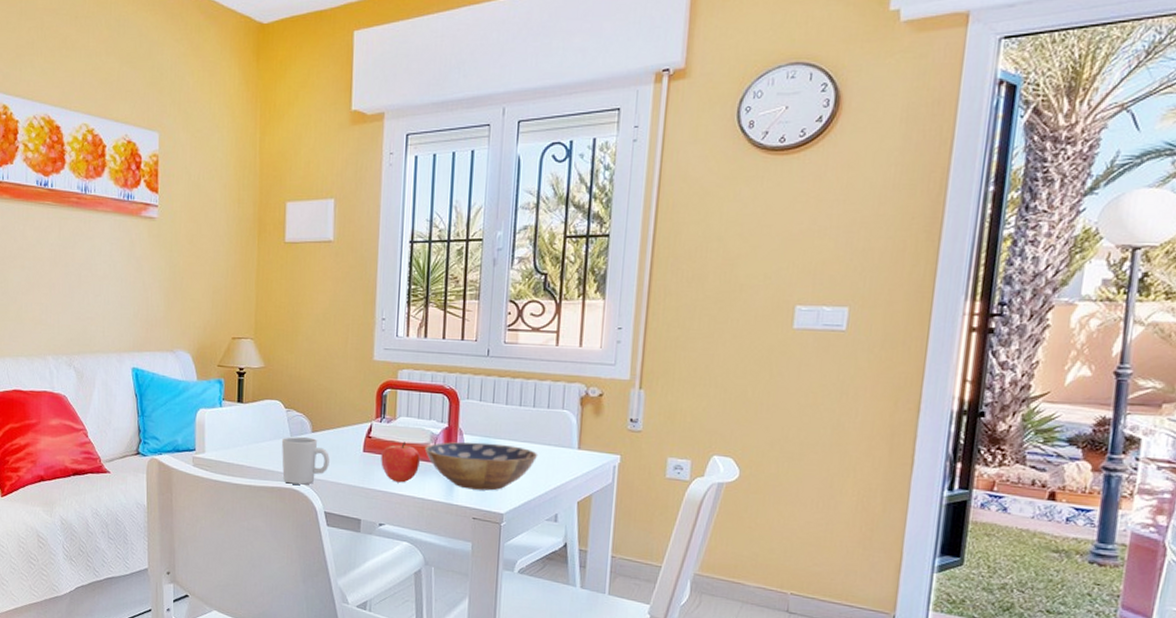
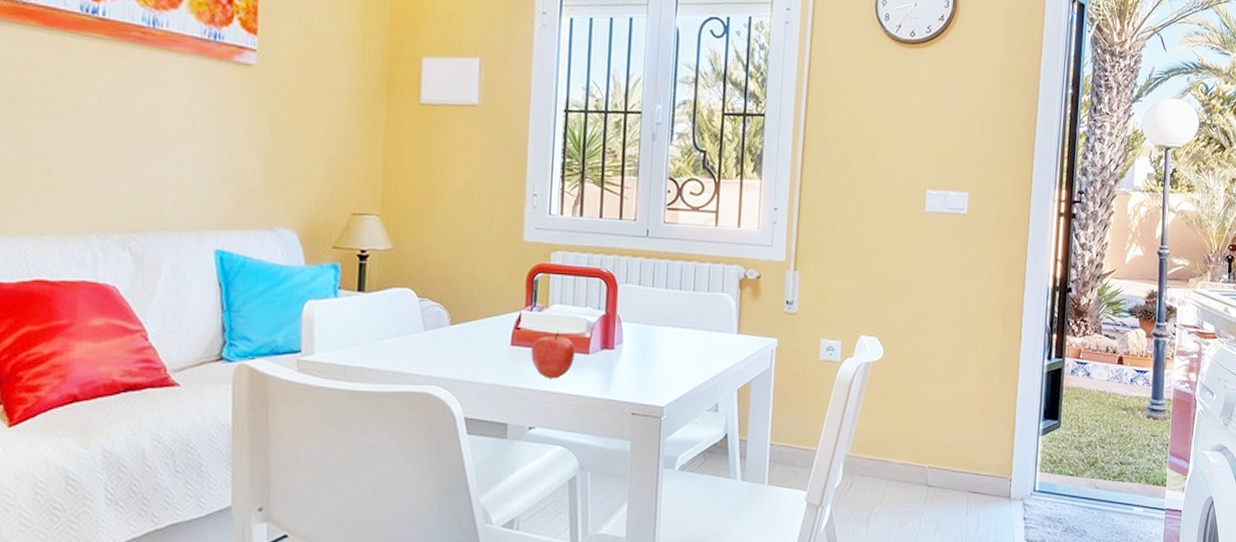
mug: present [281,437,330,485] -> none [412,331,471,387]
bowl: present [424,441,538,491] -> none [580,330,699,382]

